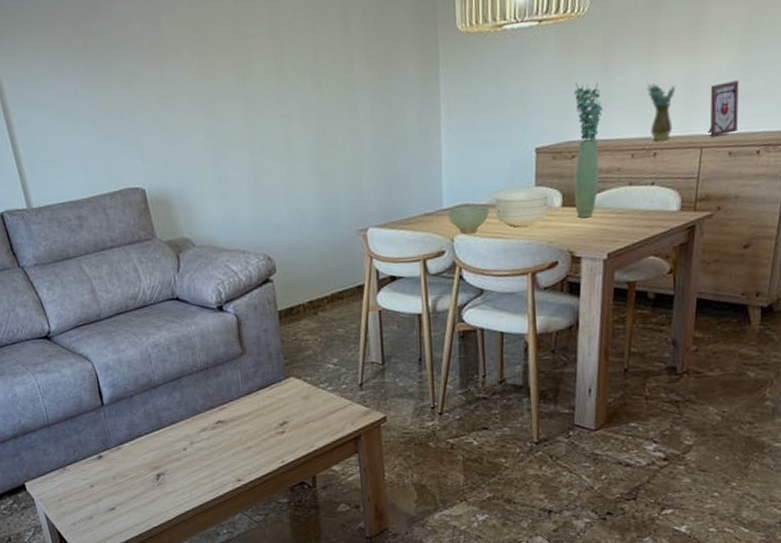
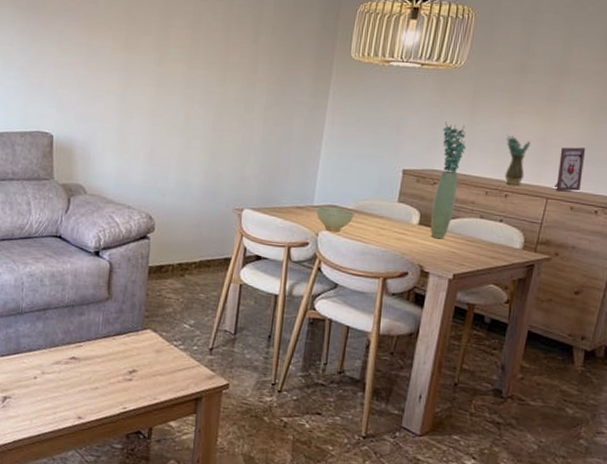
bowl: present [495,190,549,228] -> none [358,202,409,236]

